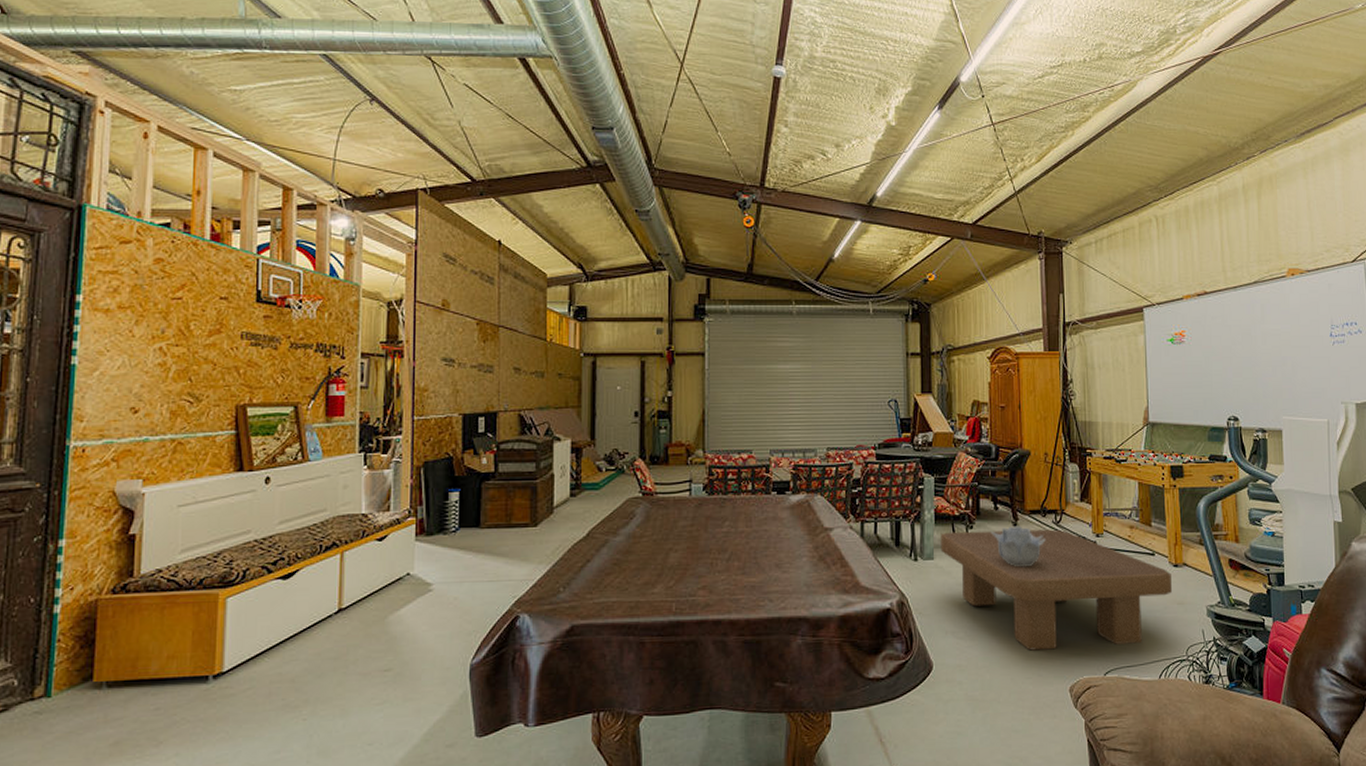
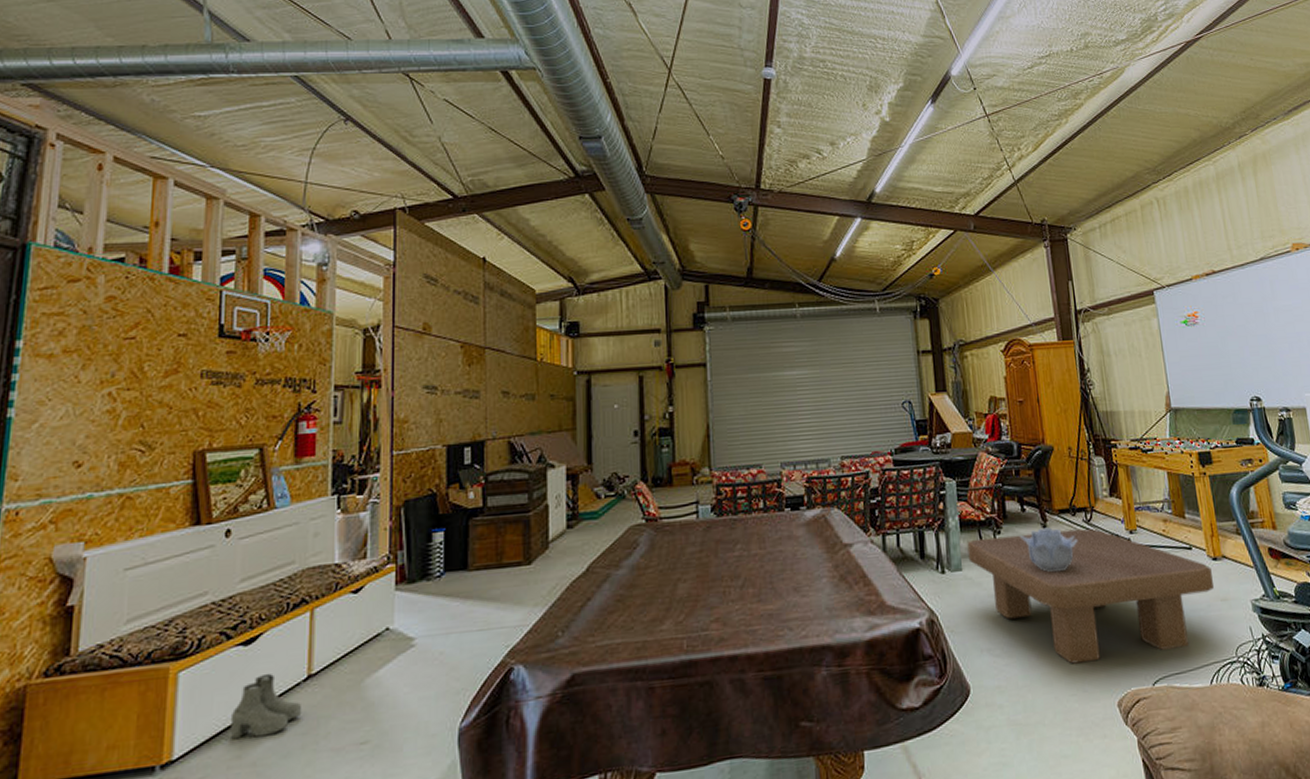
boots: none [271,604,334,659] -> present [230,673,302,740]

